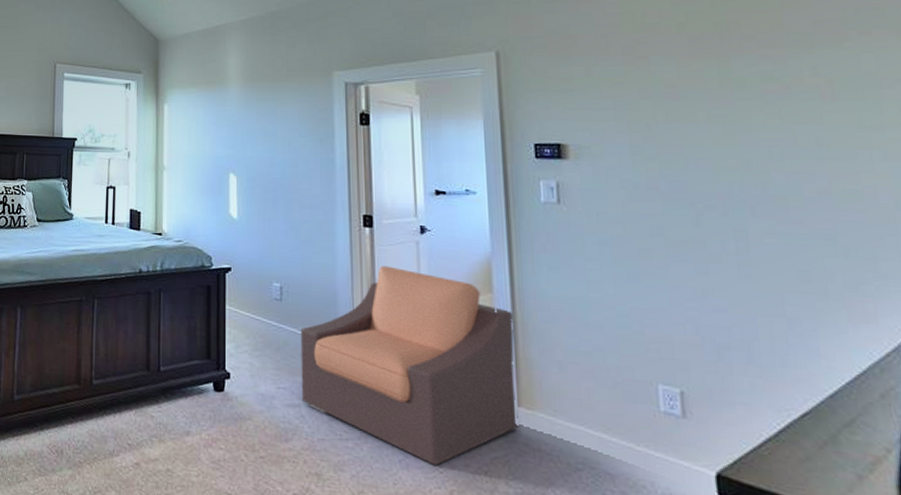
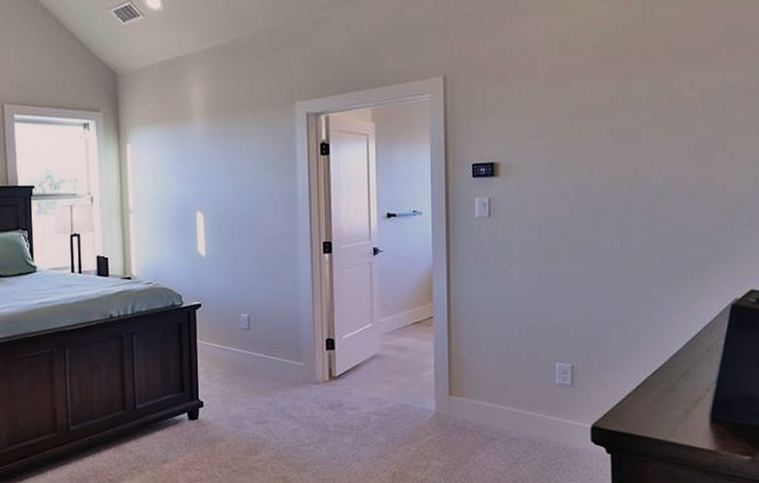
armchair: present [300,265,520,465] -> none [267,287,450,454]

